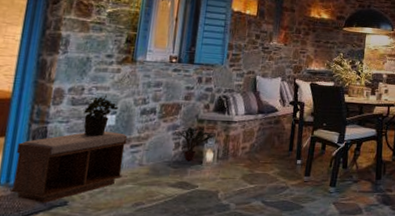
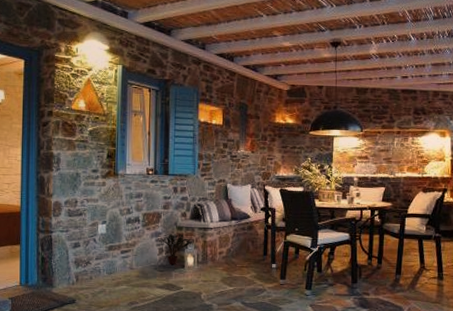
bench: present [11,130,128,203] -> none [30,238,118,301]
potted plant: present [84,96,119,137] -> none [79,207,107,244]

